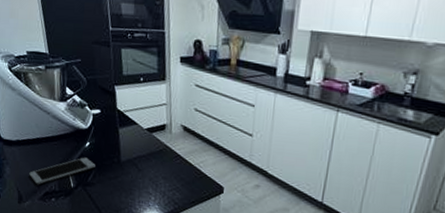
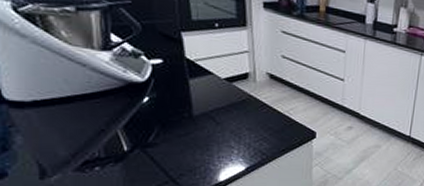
cell phone: present [29,157,96,185] -> none [56,114,158,154]

